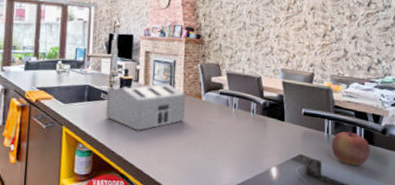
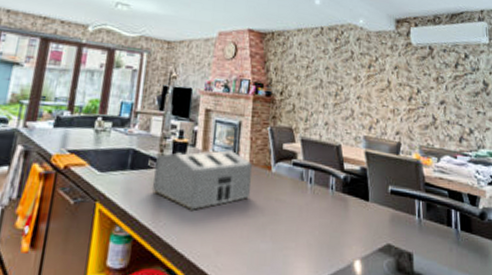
apple: present [331,130,370,165] -> none [424,213,468,259]

